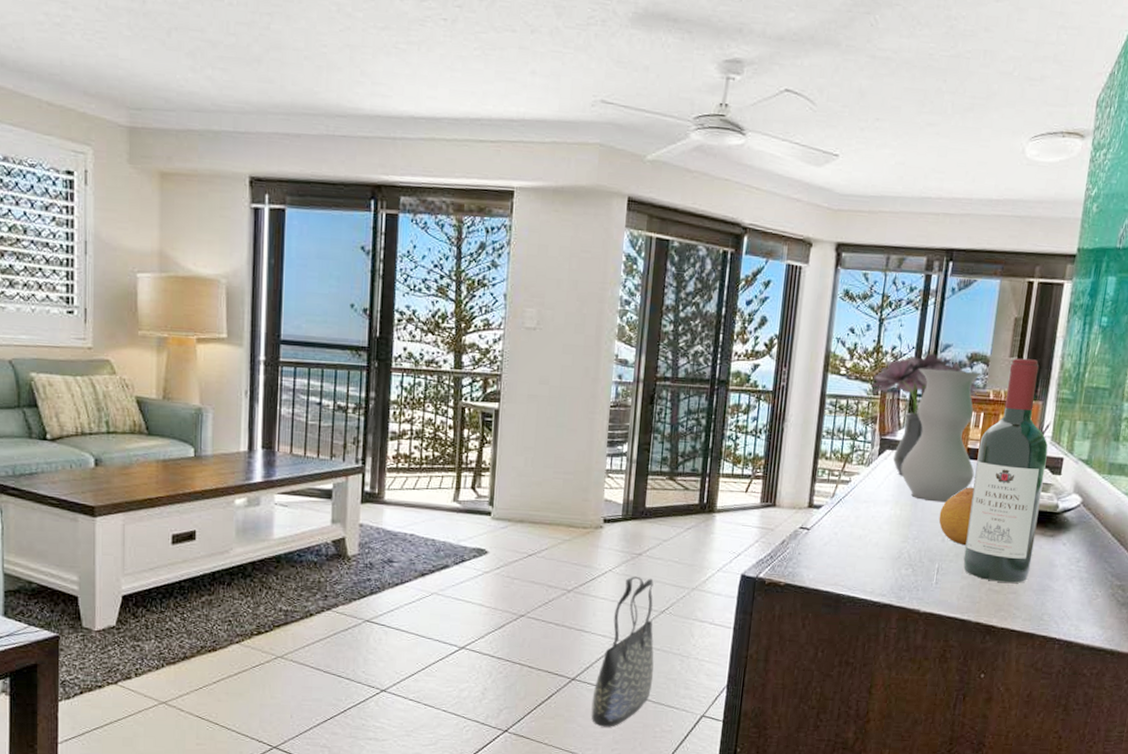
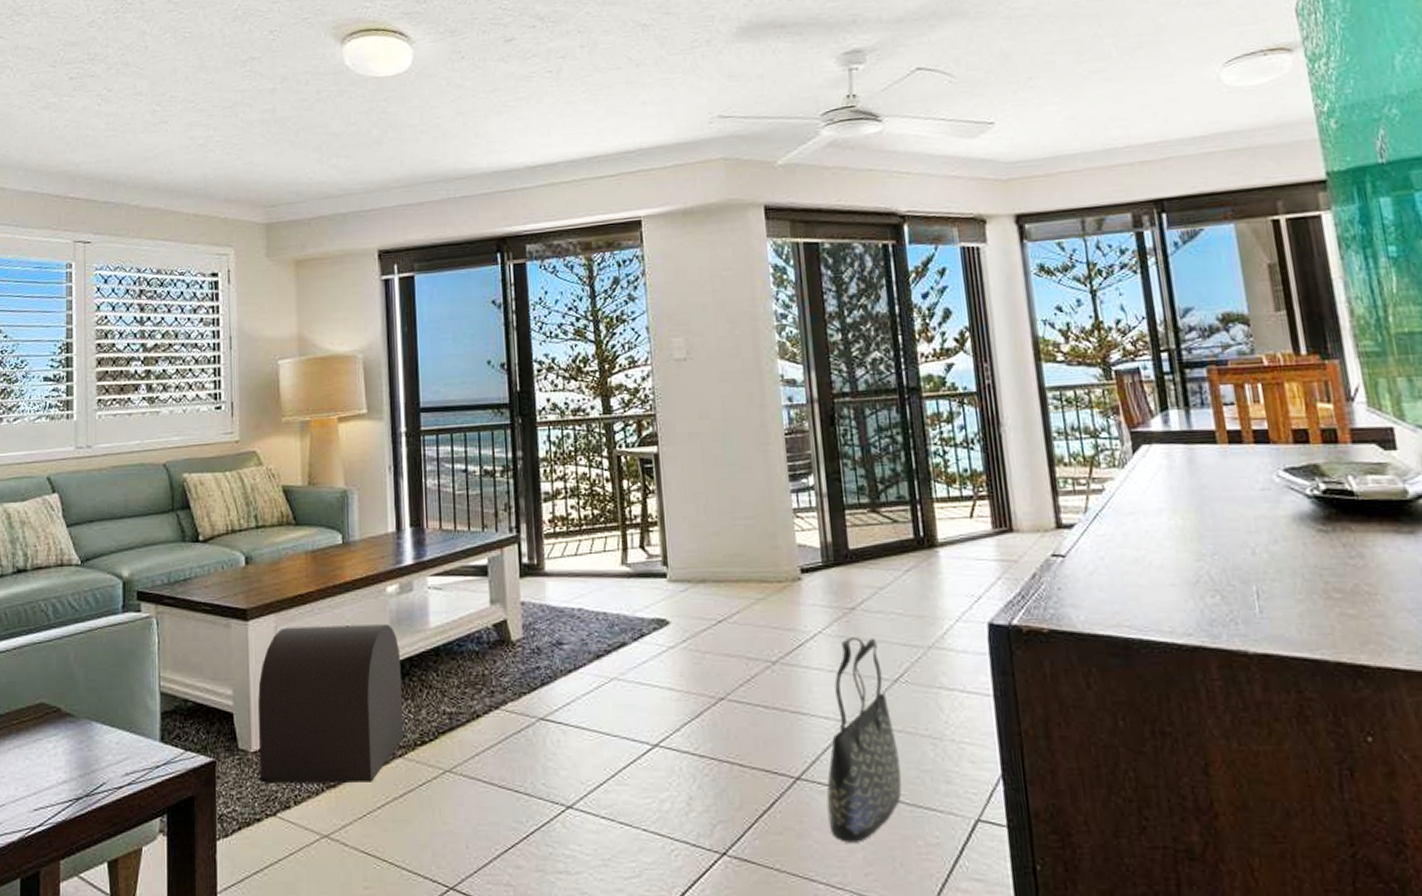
treasure chest: none [103,526,244,662] -> present [258,624,405,783]
flower arrangement: present [870,353,980,476] -> none [1100,320,1250,476]
vase: present [901,369,983,503] -> none [1157,335,1273,504]
fruit: present [938,487,975,546] -> none [1237,479,1289,558]
wine bottle: present [963,358,1048,584] -> none [1266,309,1395,604]

